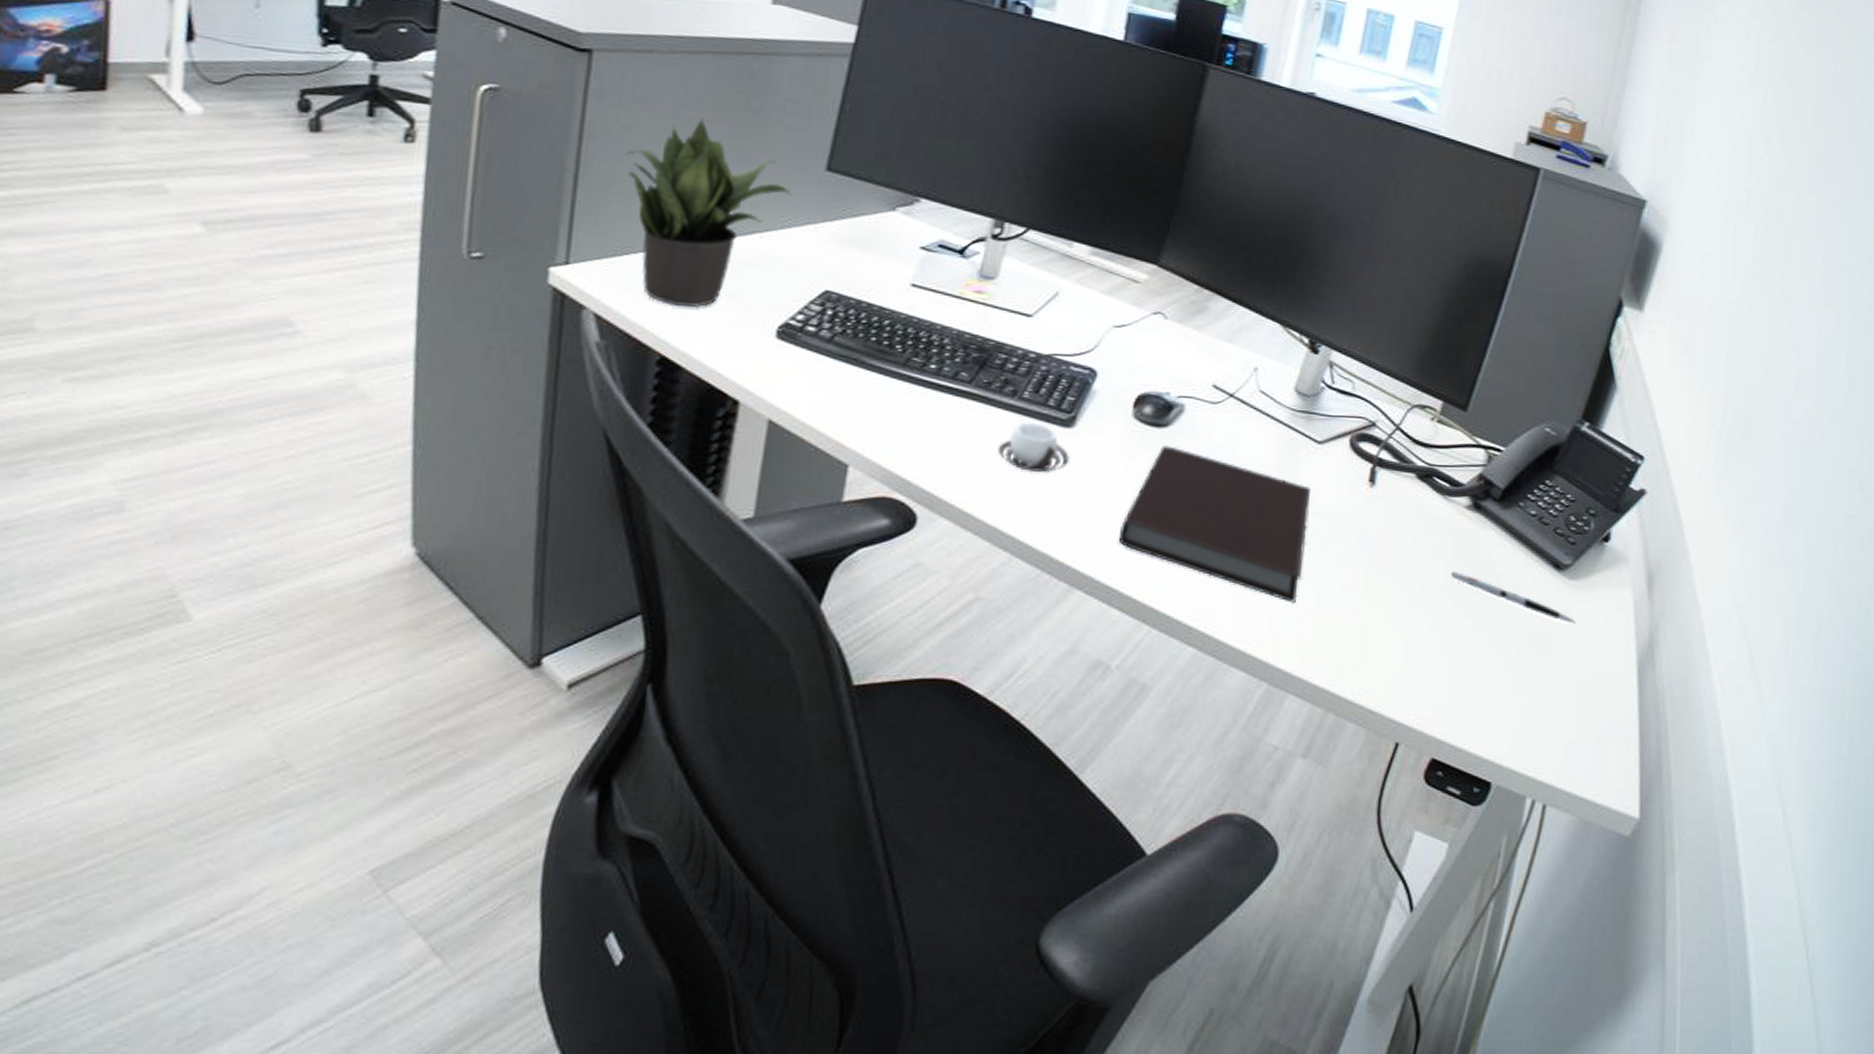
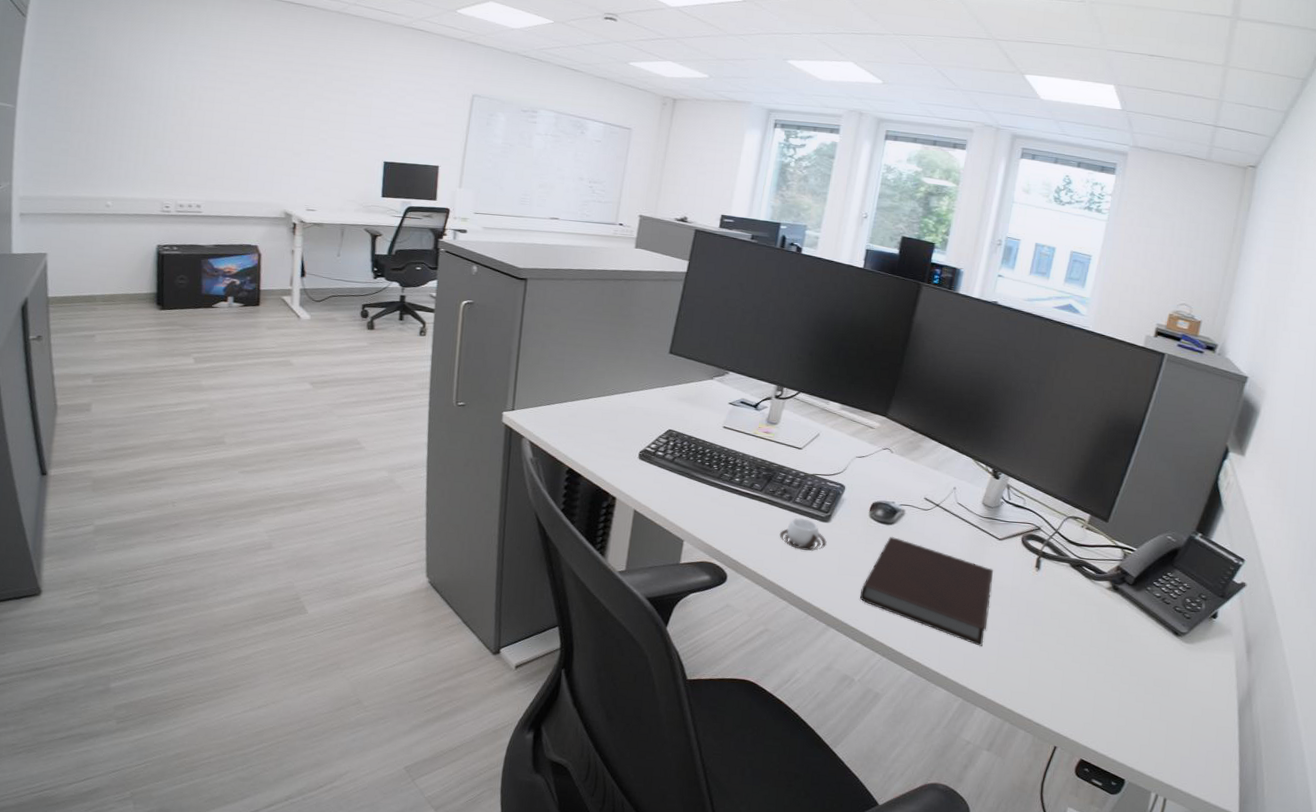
potted plant: present [625,118,793,309] -> none [546,321,648,439]
pen: present [1451,570,1575,624] -> none [1096,632,1190,674]

